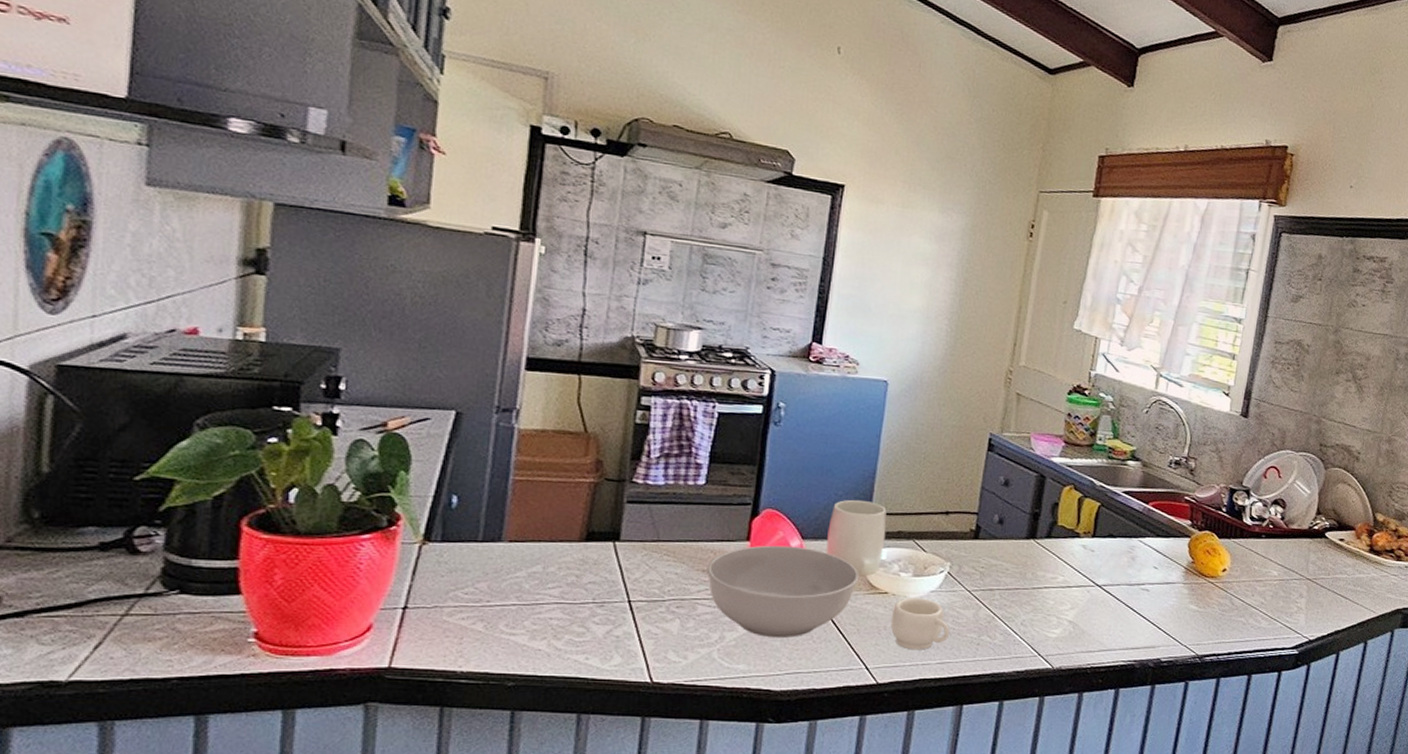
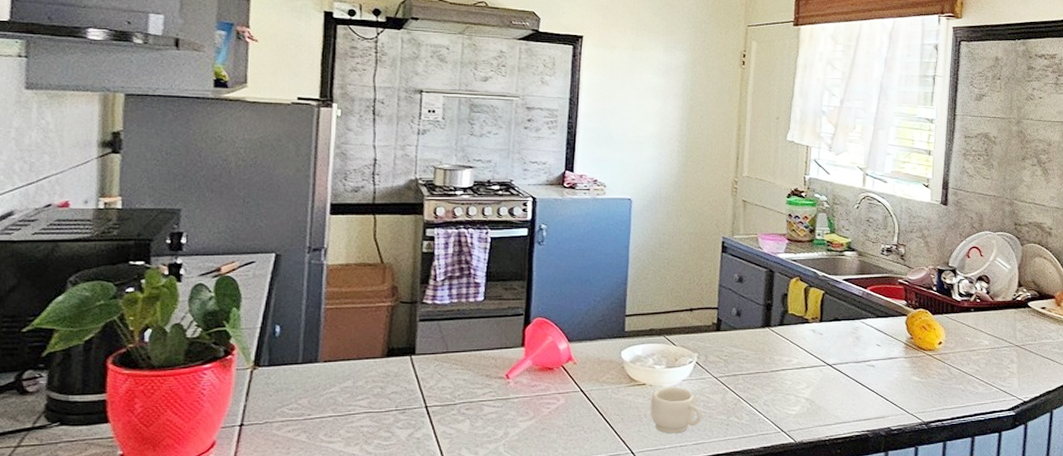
bowl: present [706,545,860,637] -> none [489,348,620,430]
mug: present [826,499,887,577] -> none [590,304,640,371]

